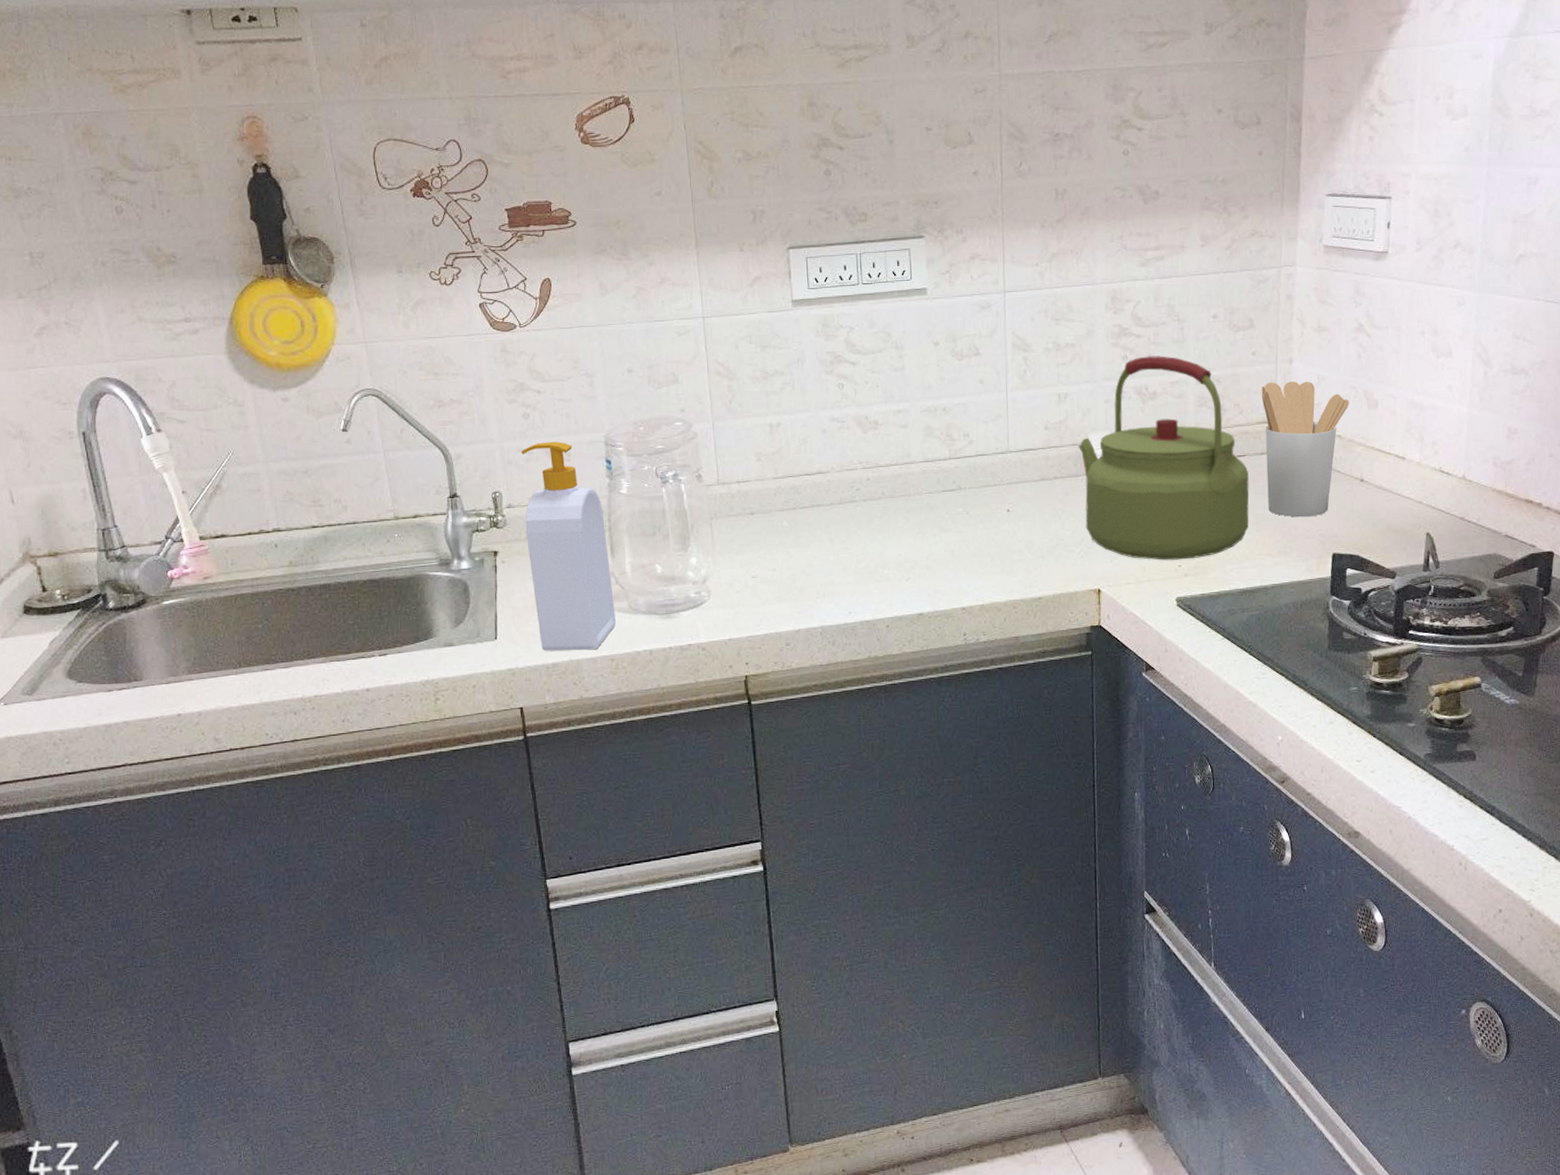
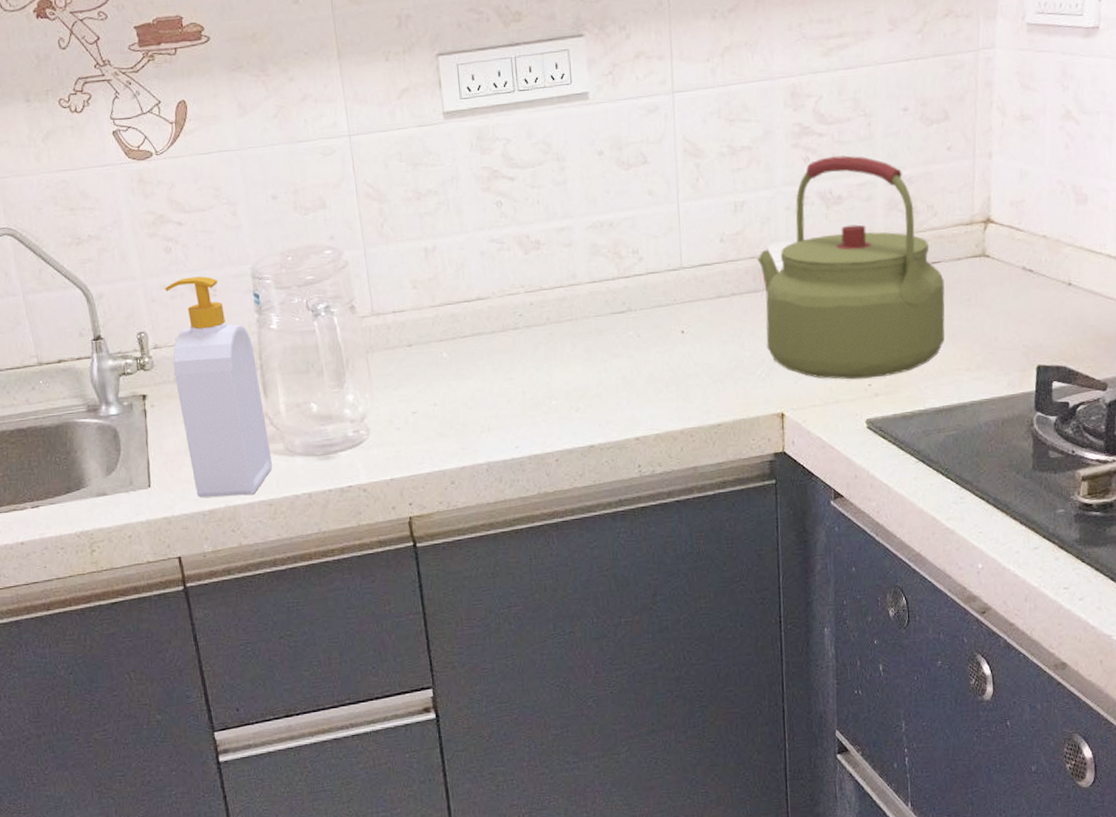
utensil holder: present [1261,381,1349,518] -> none [957,176,1056,328]

